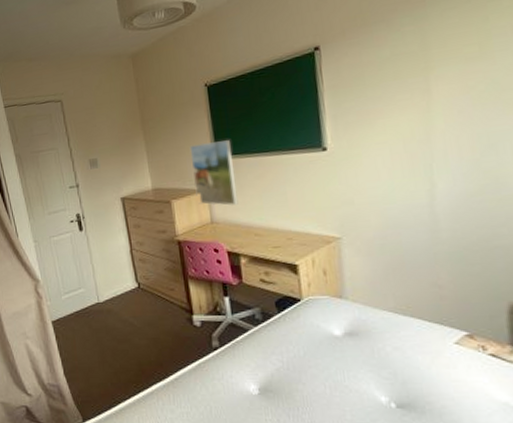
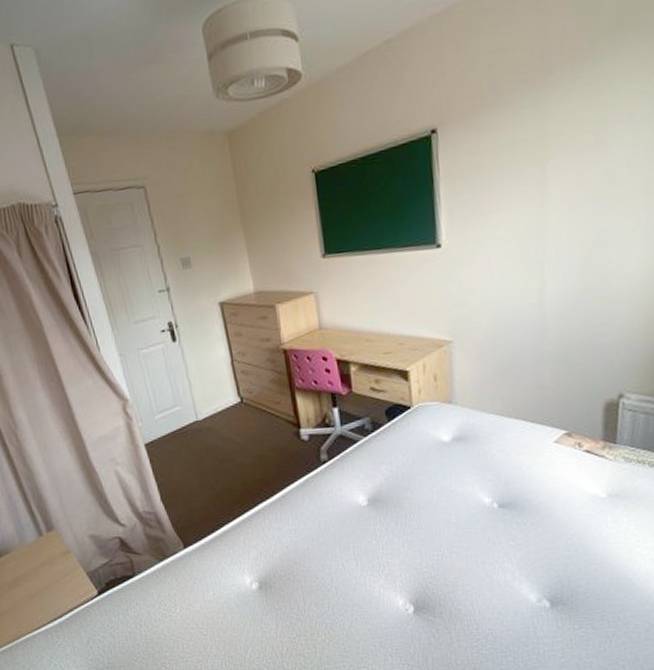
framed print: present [189,140,239,206] -> none [295,235,349,310]

